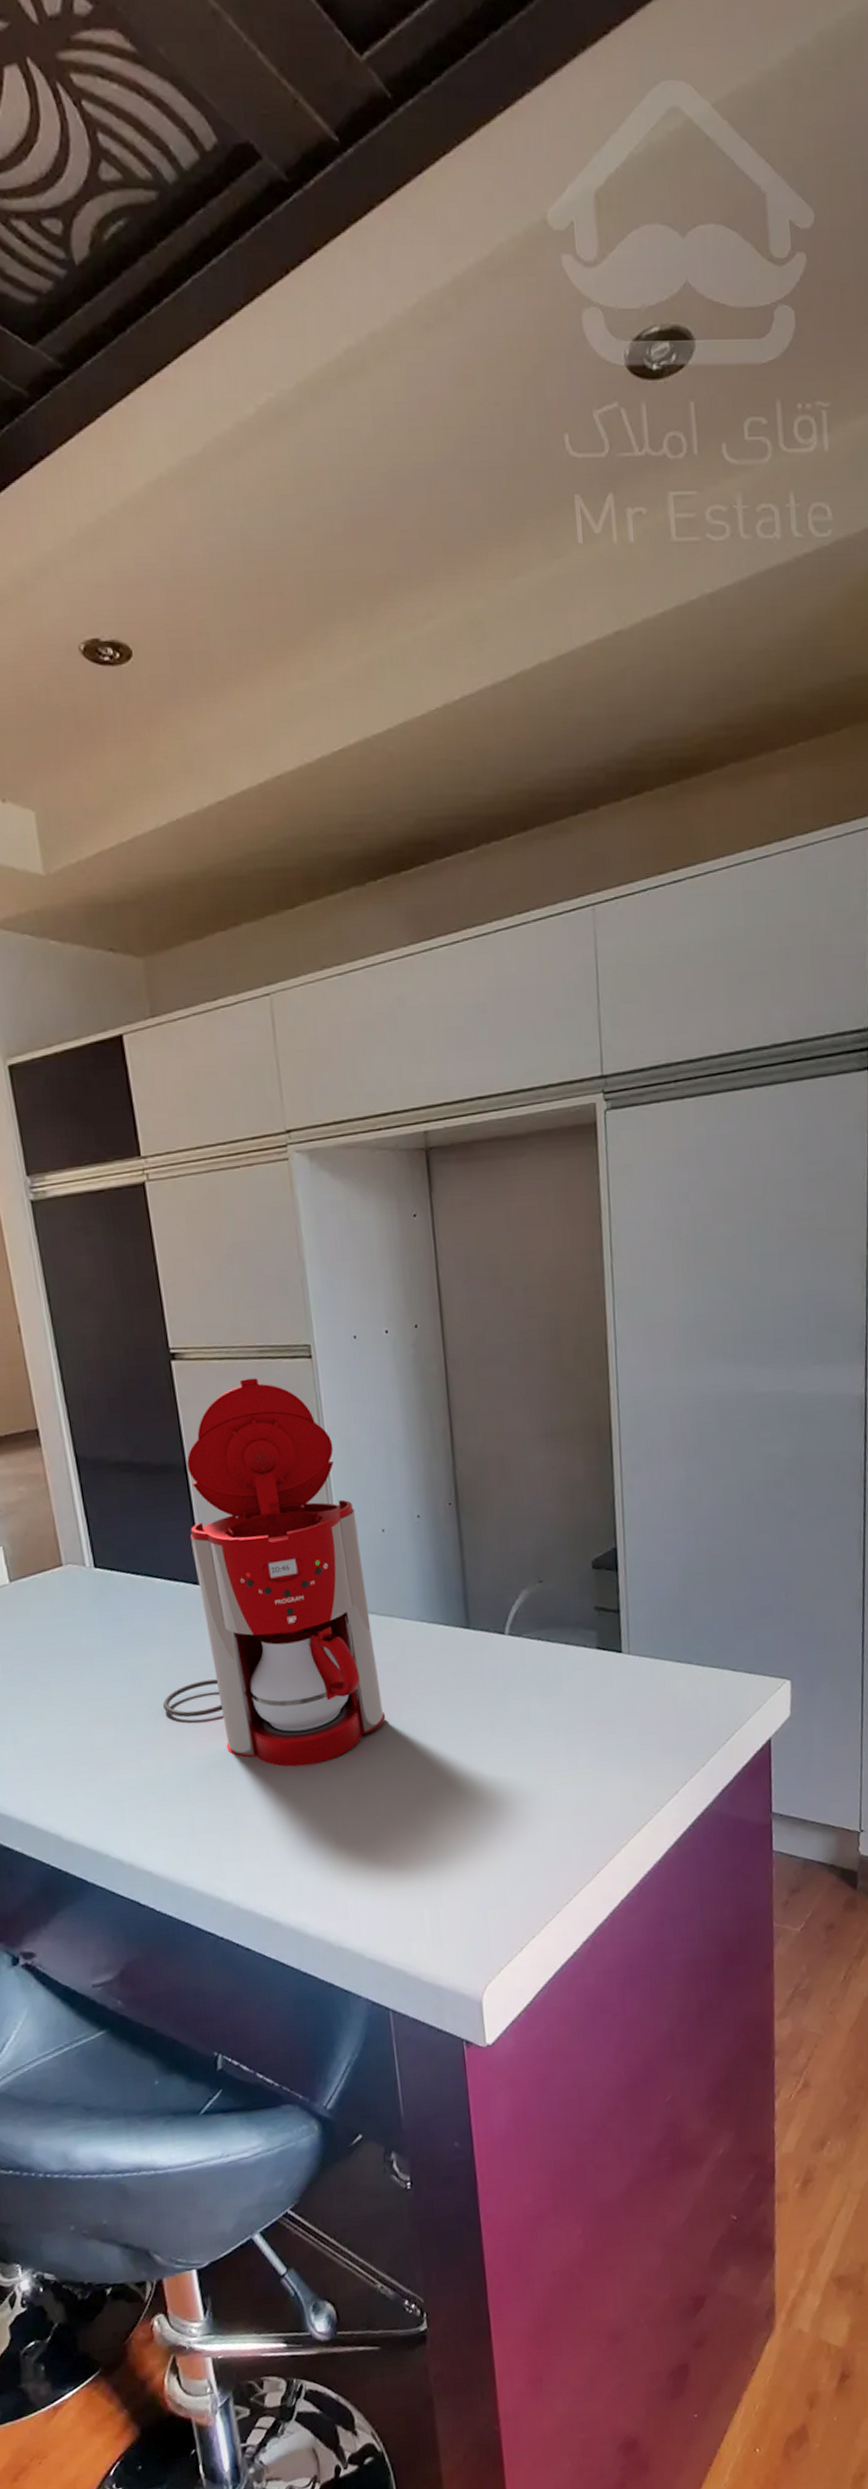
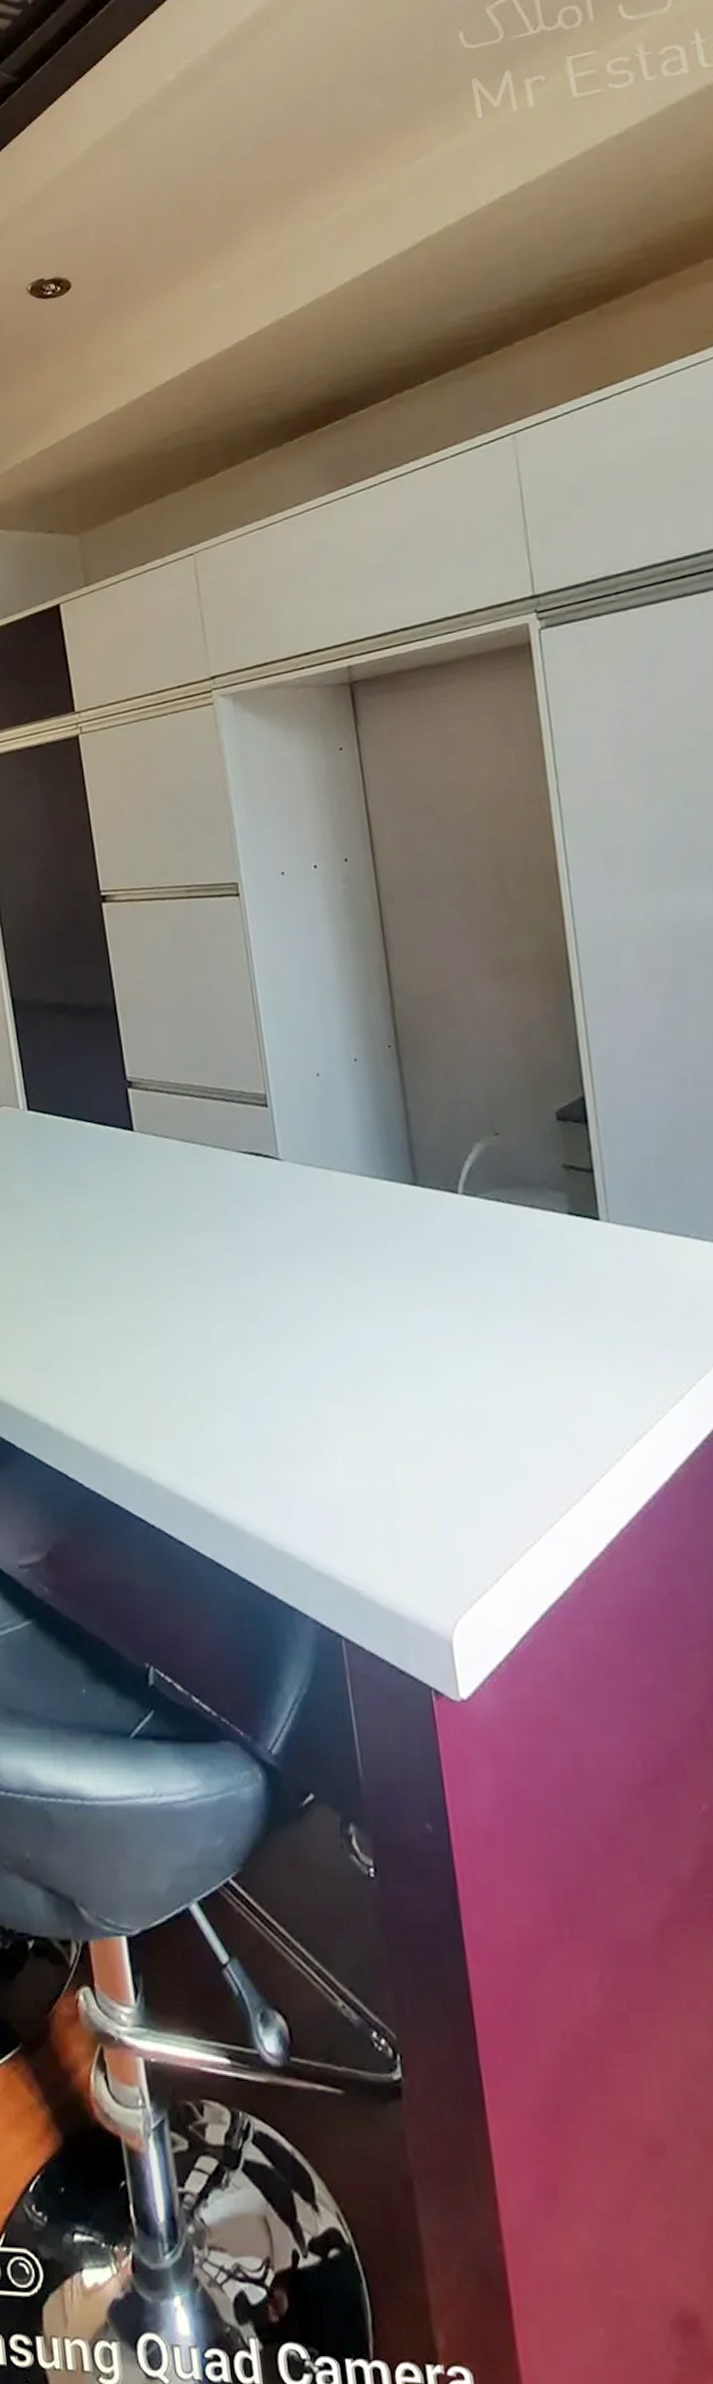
coffee maker: present [162,1378,386,1767] -> none [92,917,327,1334]

